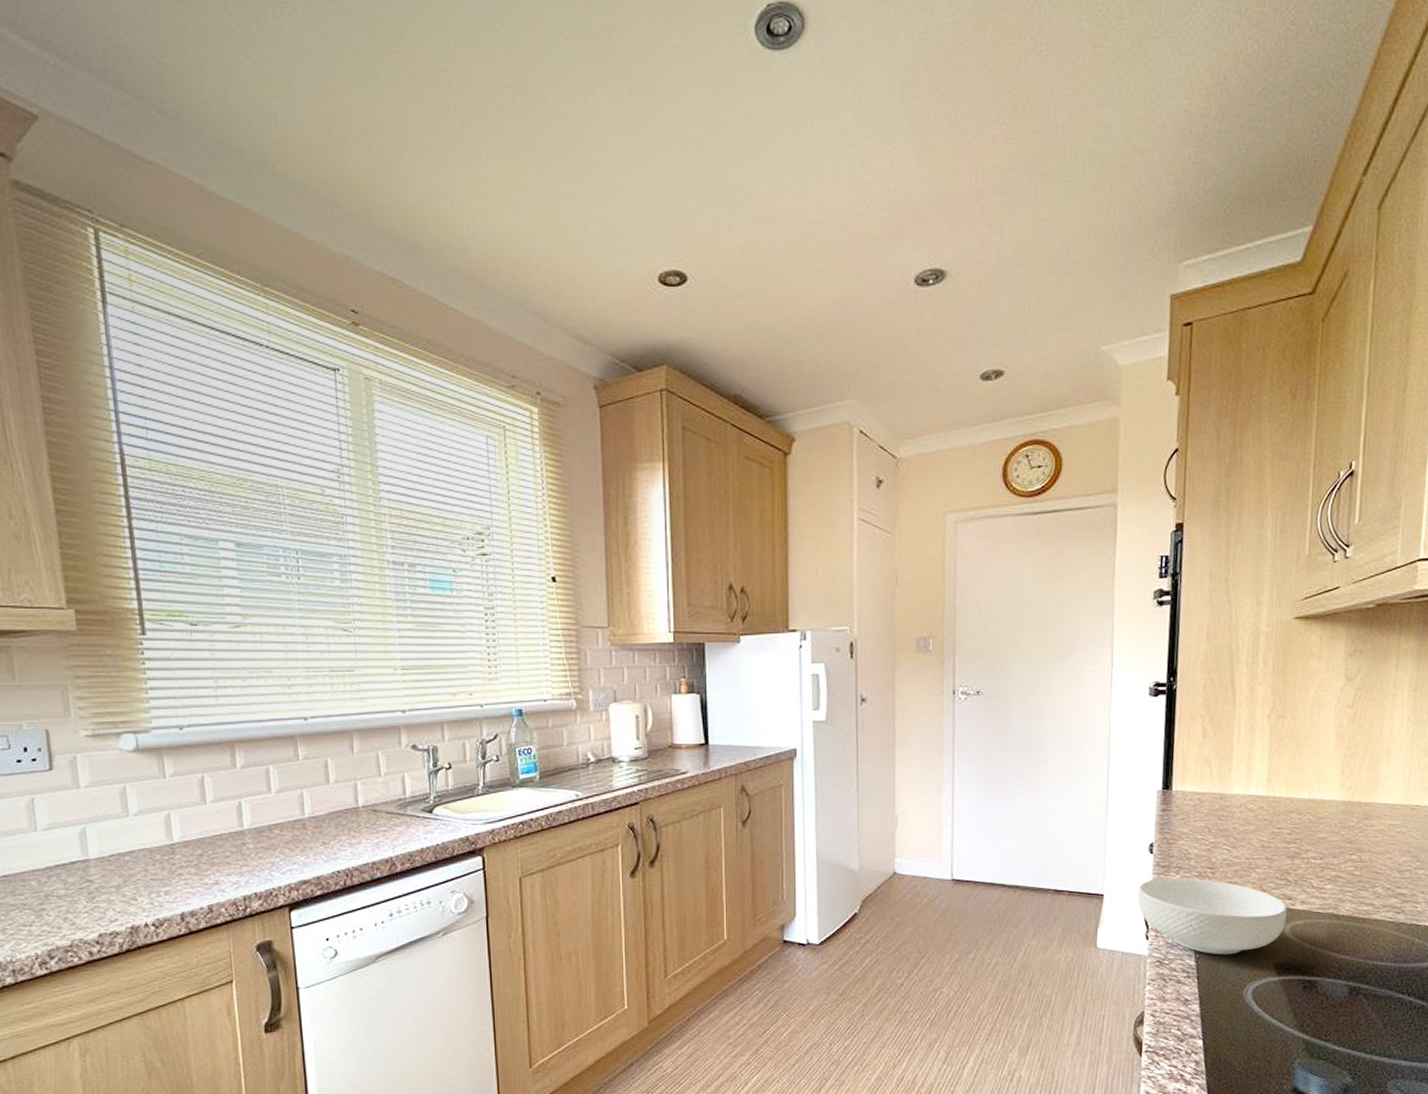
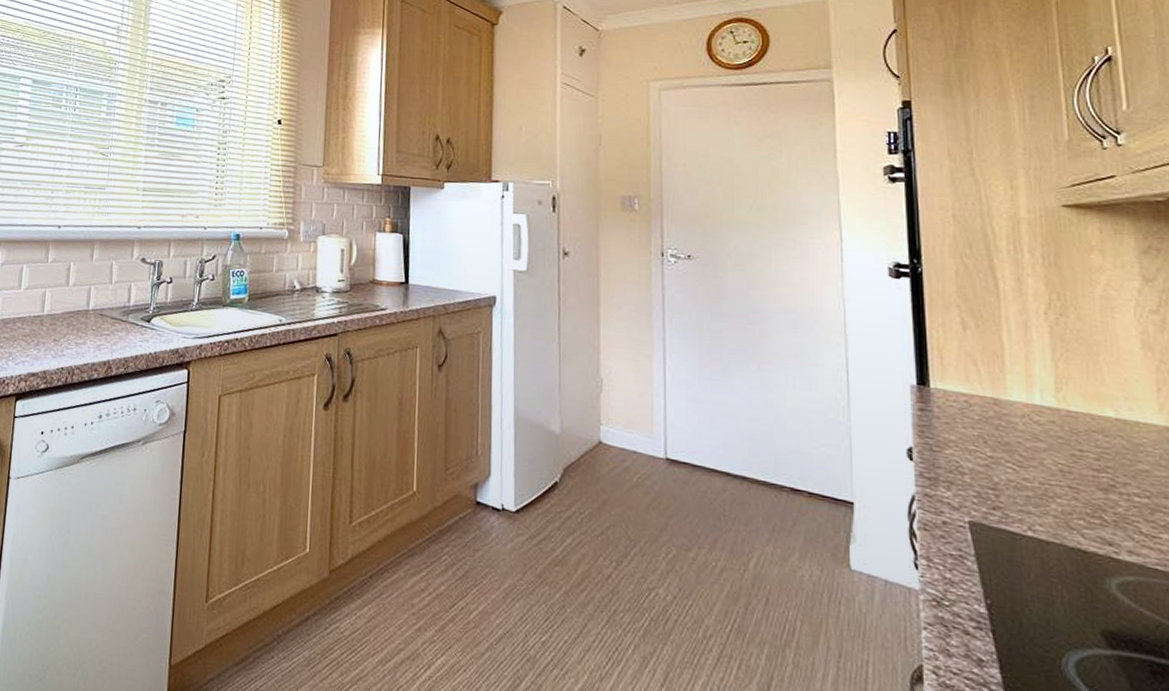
cereal bowl: present [1138,878,1287,955] -> none [899,492,1110,608]

